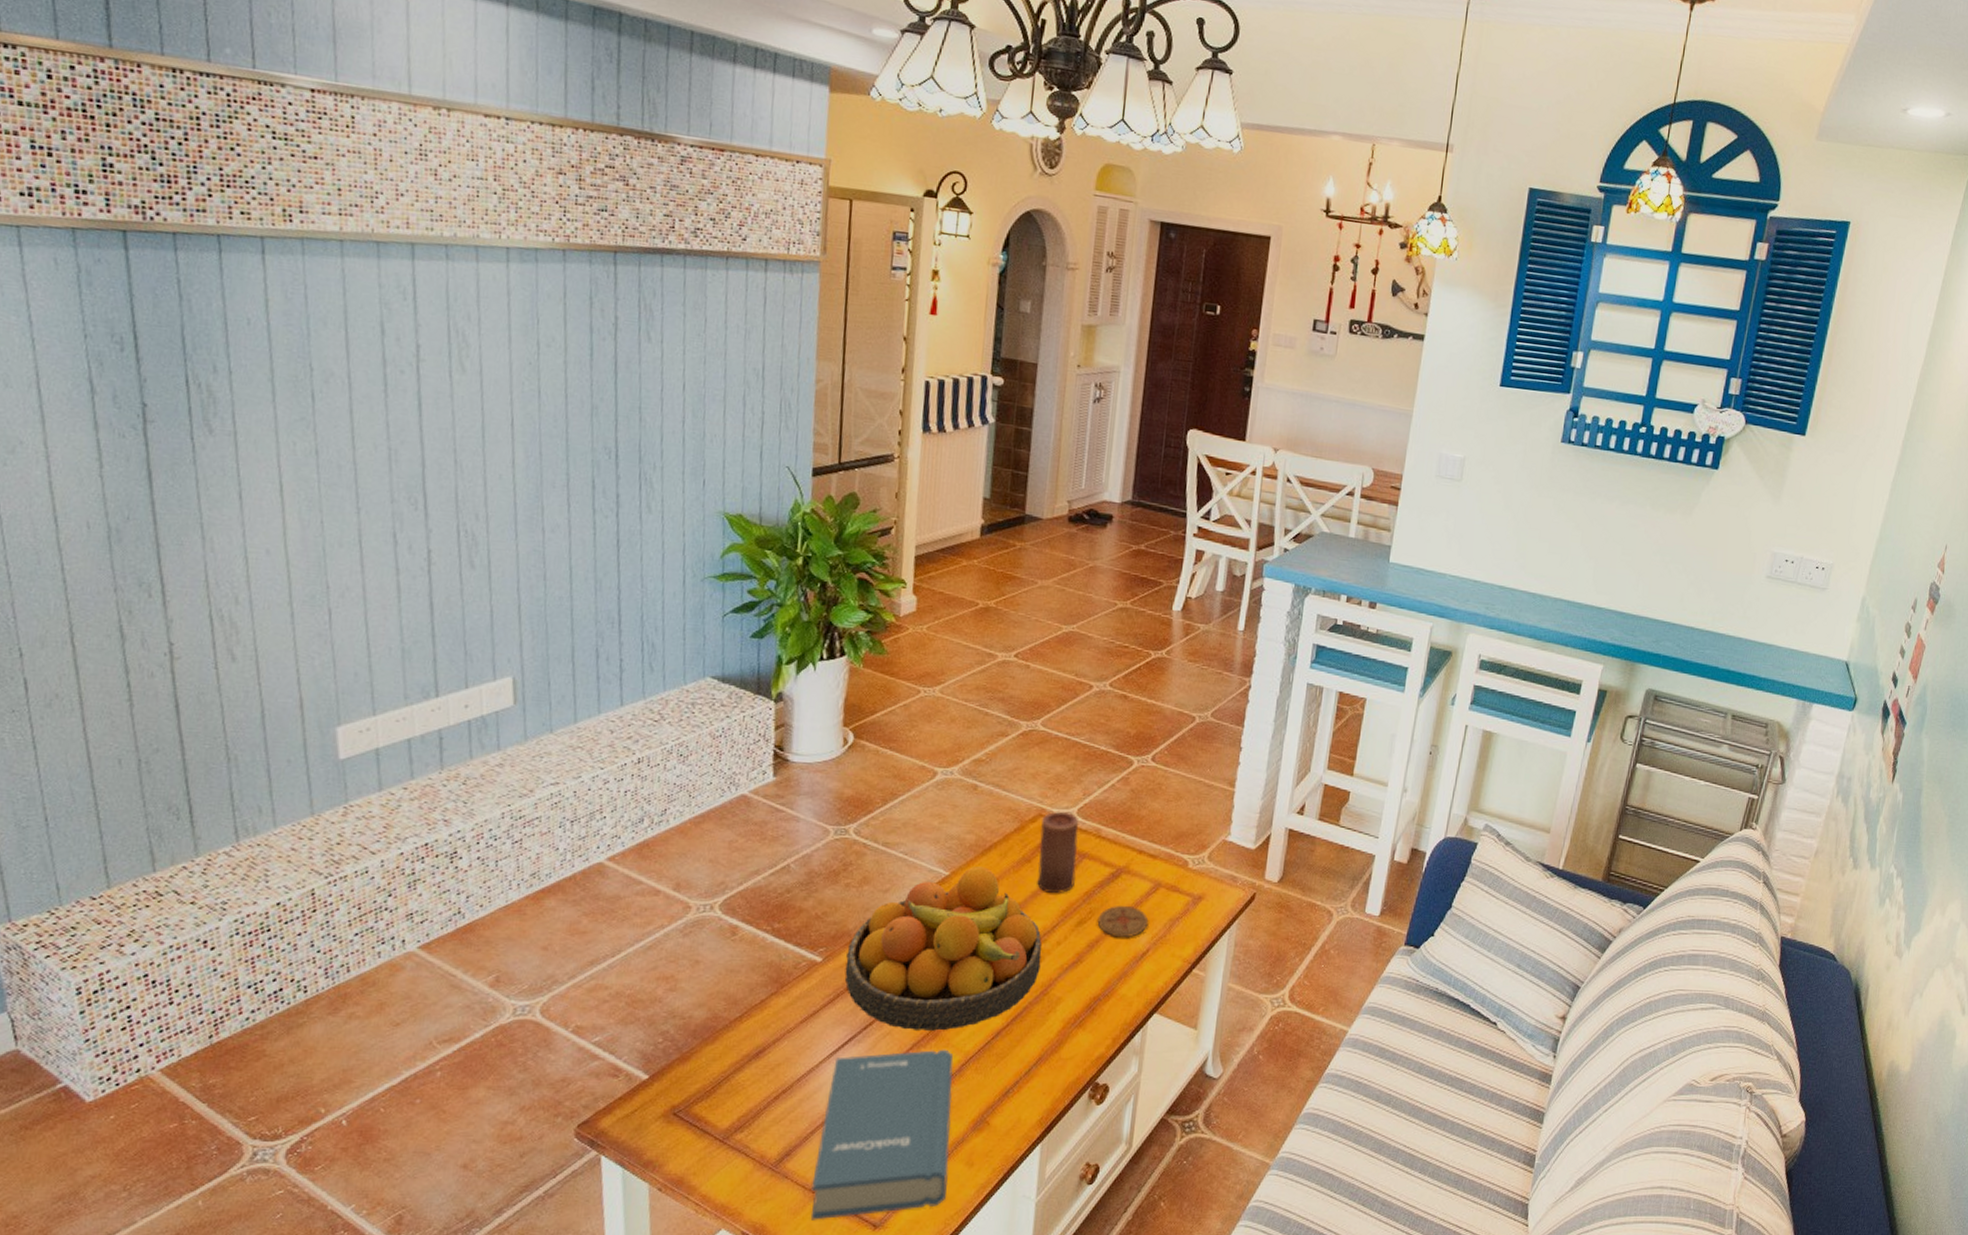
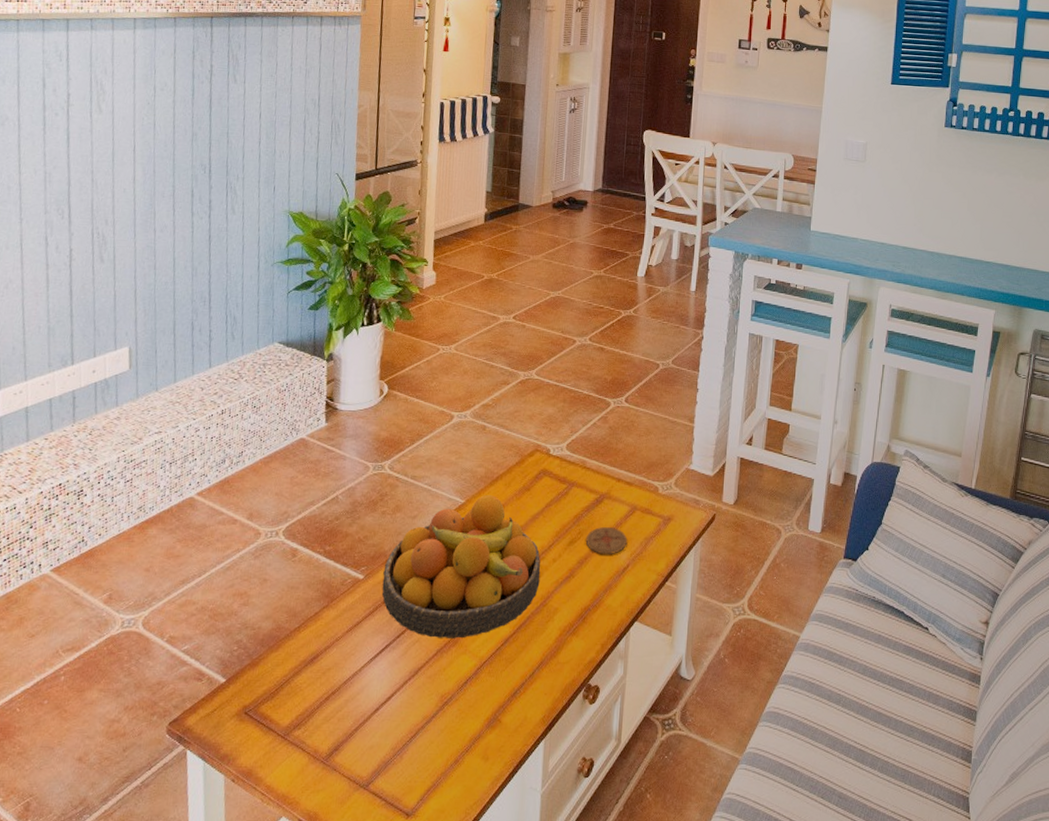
hardback book: present [810,1049,954,1220] -> none [354,654,471,809]
candle: present [1037,811,1079,894] -> none [535,446,568,518]

